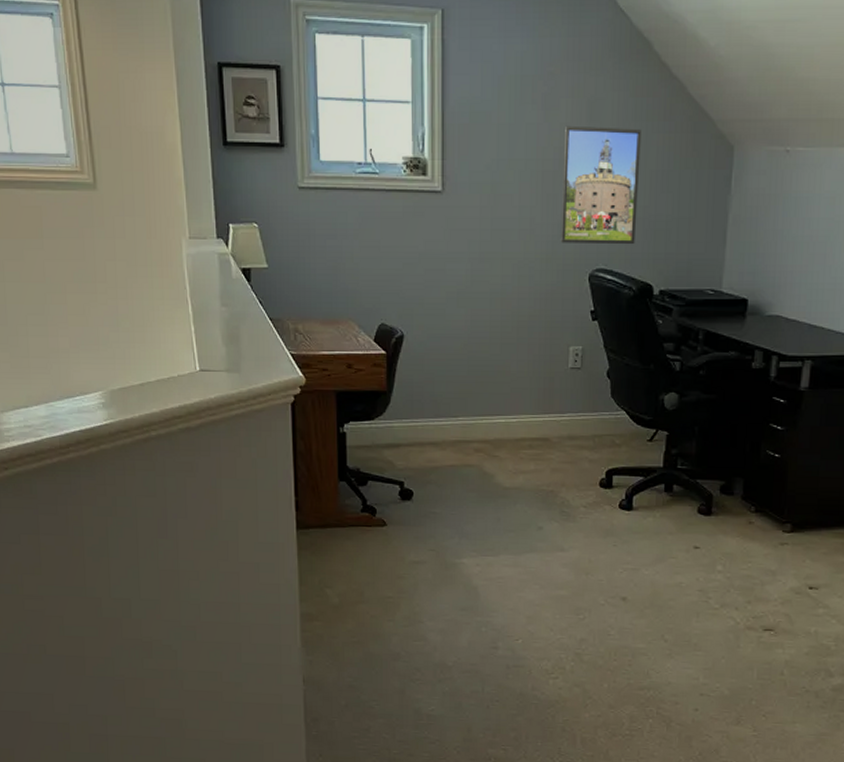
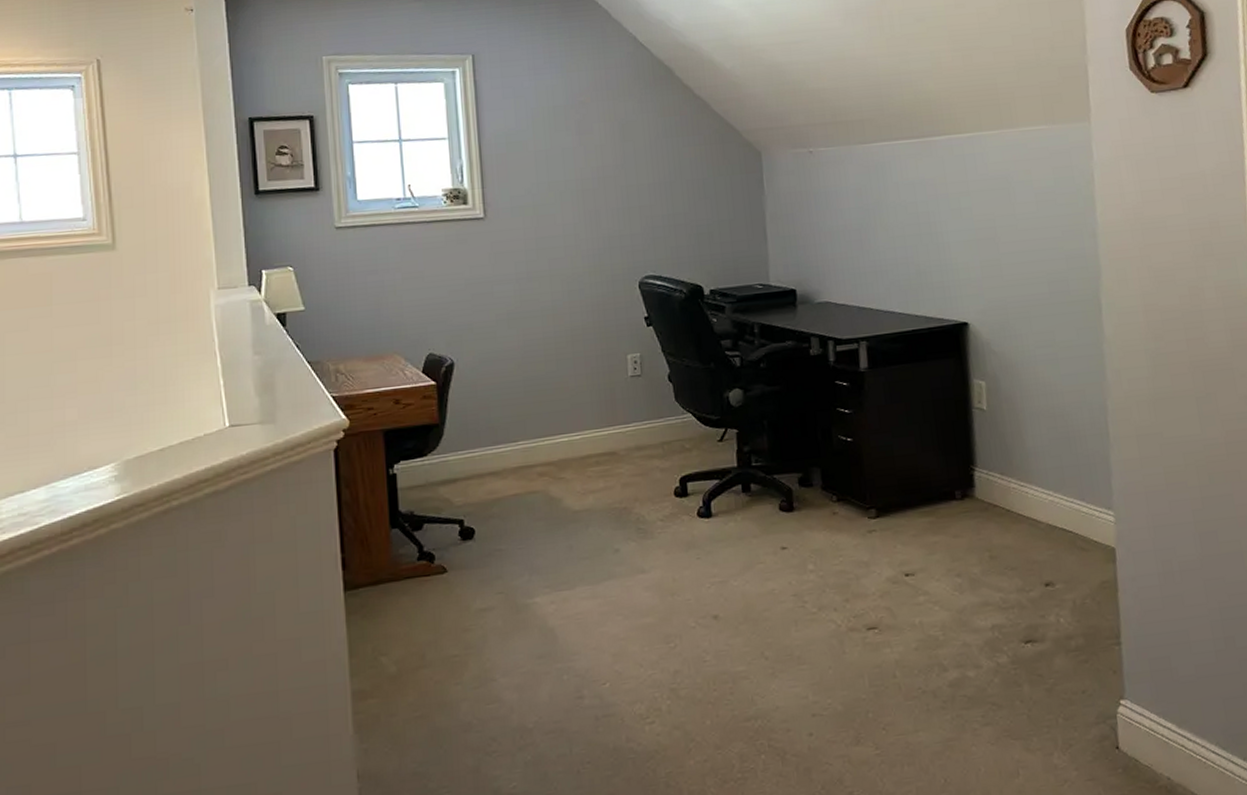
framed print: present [560,125,641,245] -> none [600,144,680,255]

